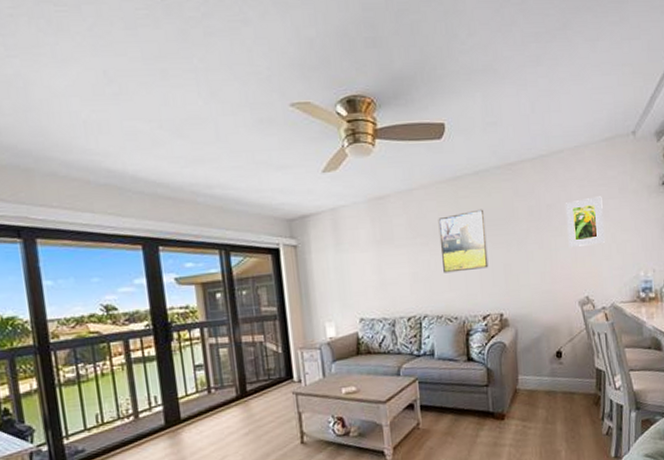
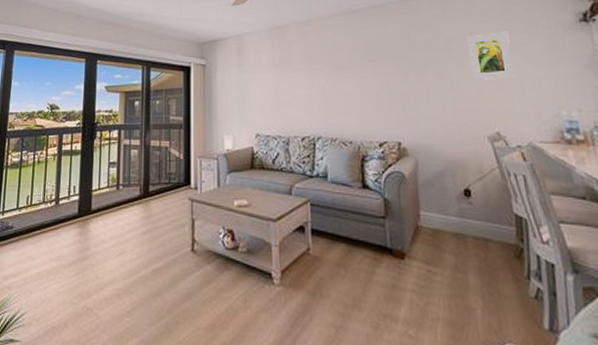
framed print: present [438,209,489,273] -> none [334,40,385,98]

